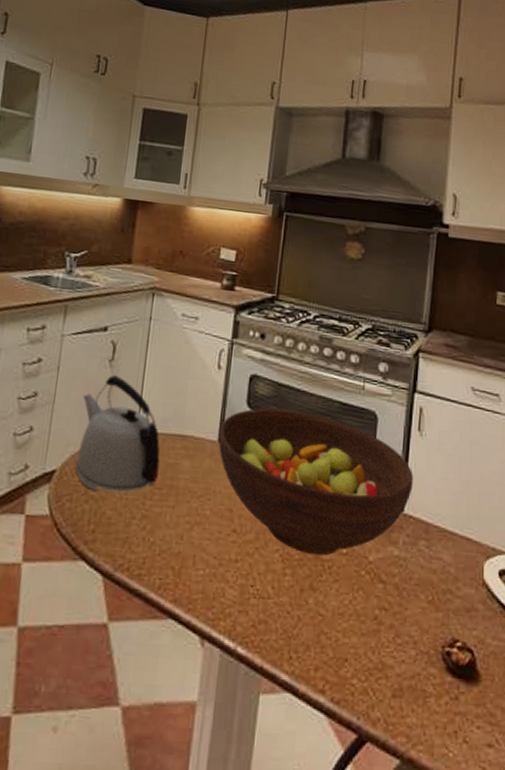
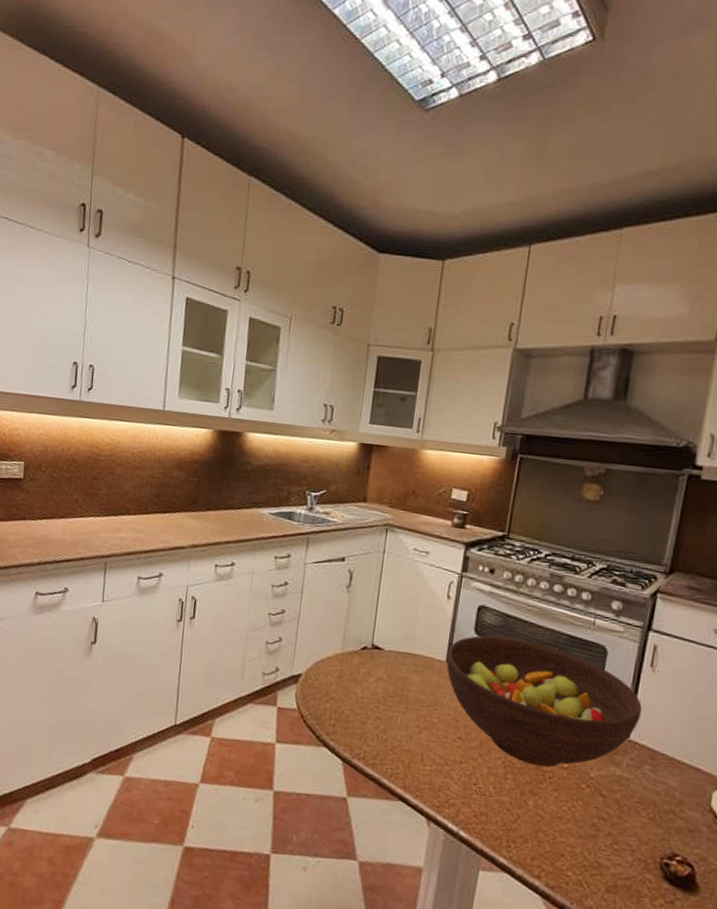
kettle: present [75,375,160,493] -> none [318,599,393,697]

